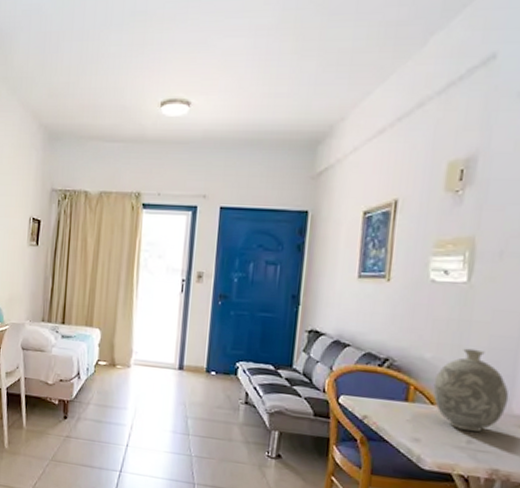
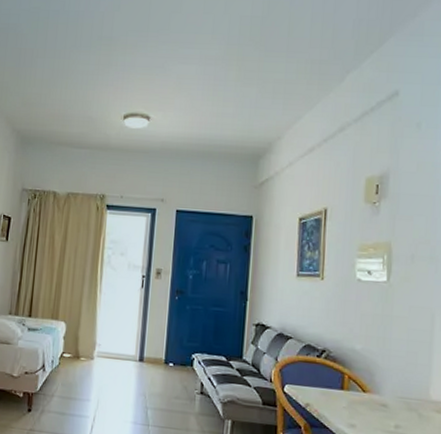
decorative vase: present [433,348,509,433] -> none [364,340,427,418]

